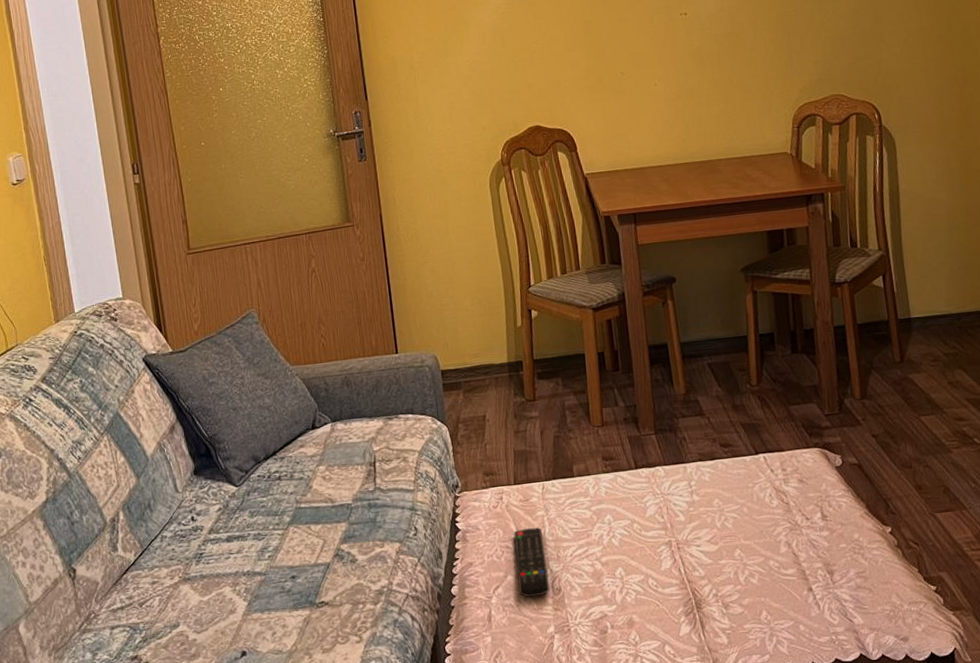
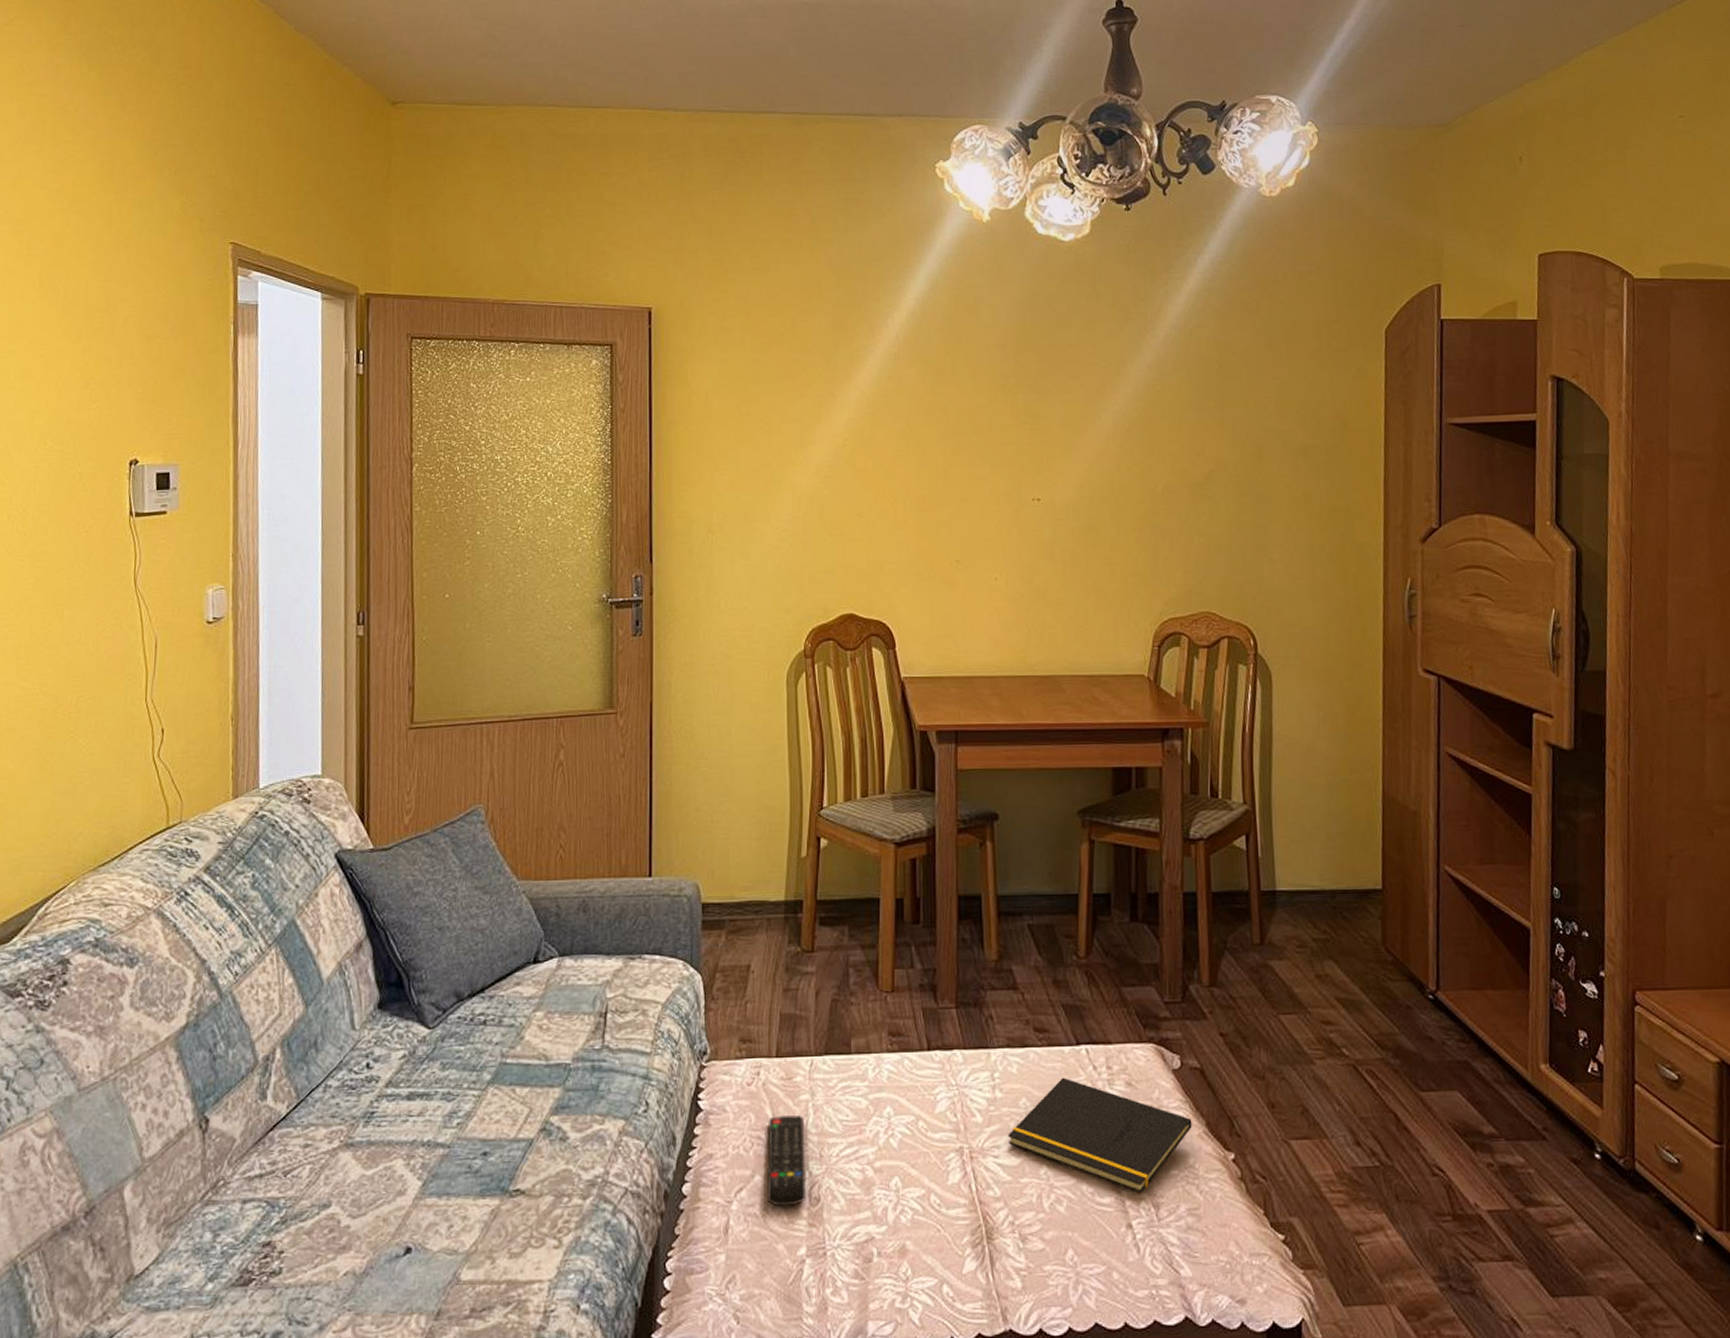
notepad: none [706,480,855,564] -> present [1008,1077,1192,1193]

